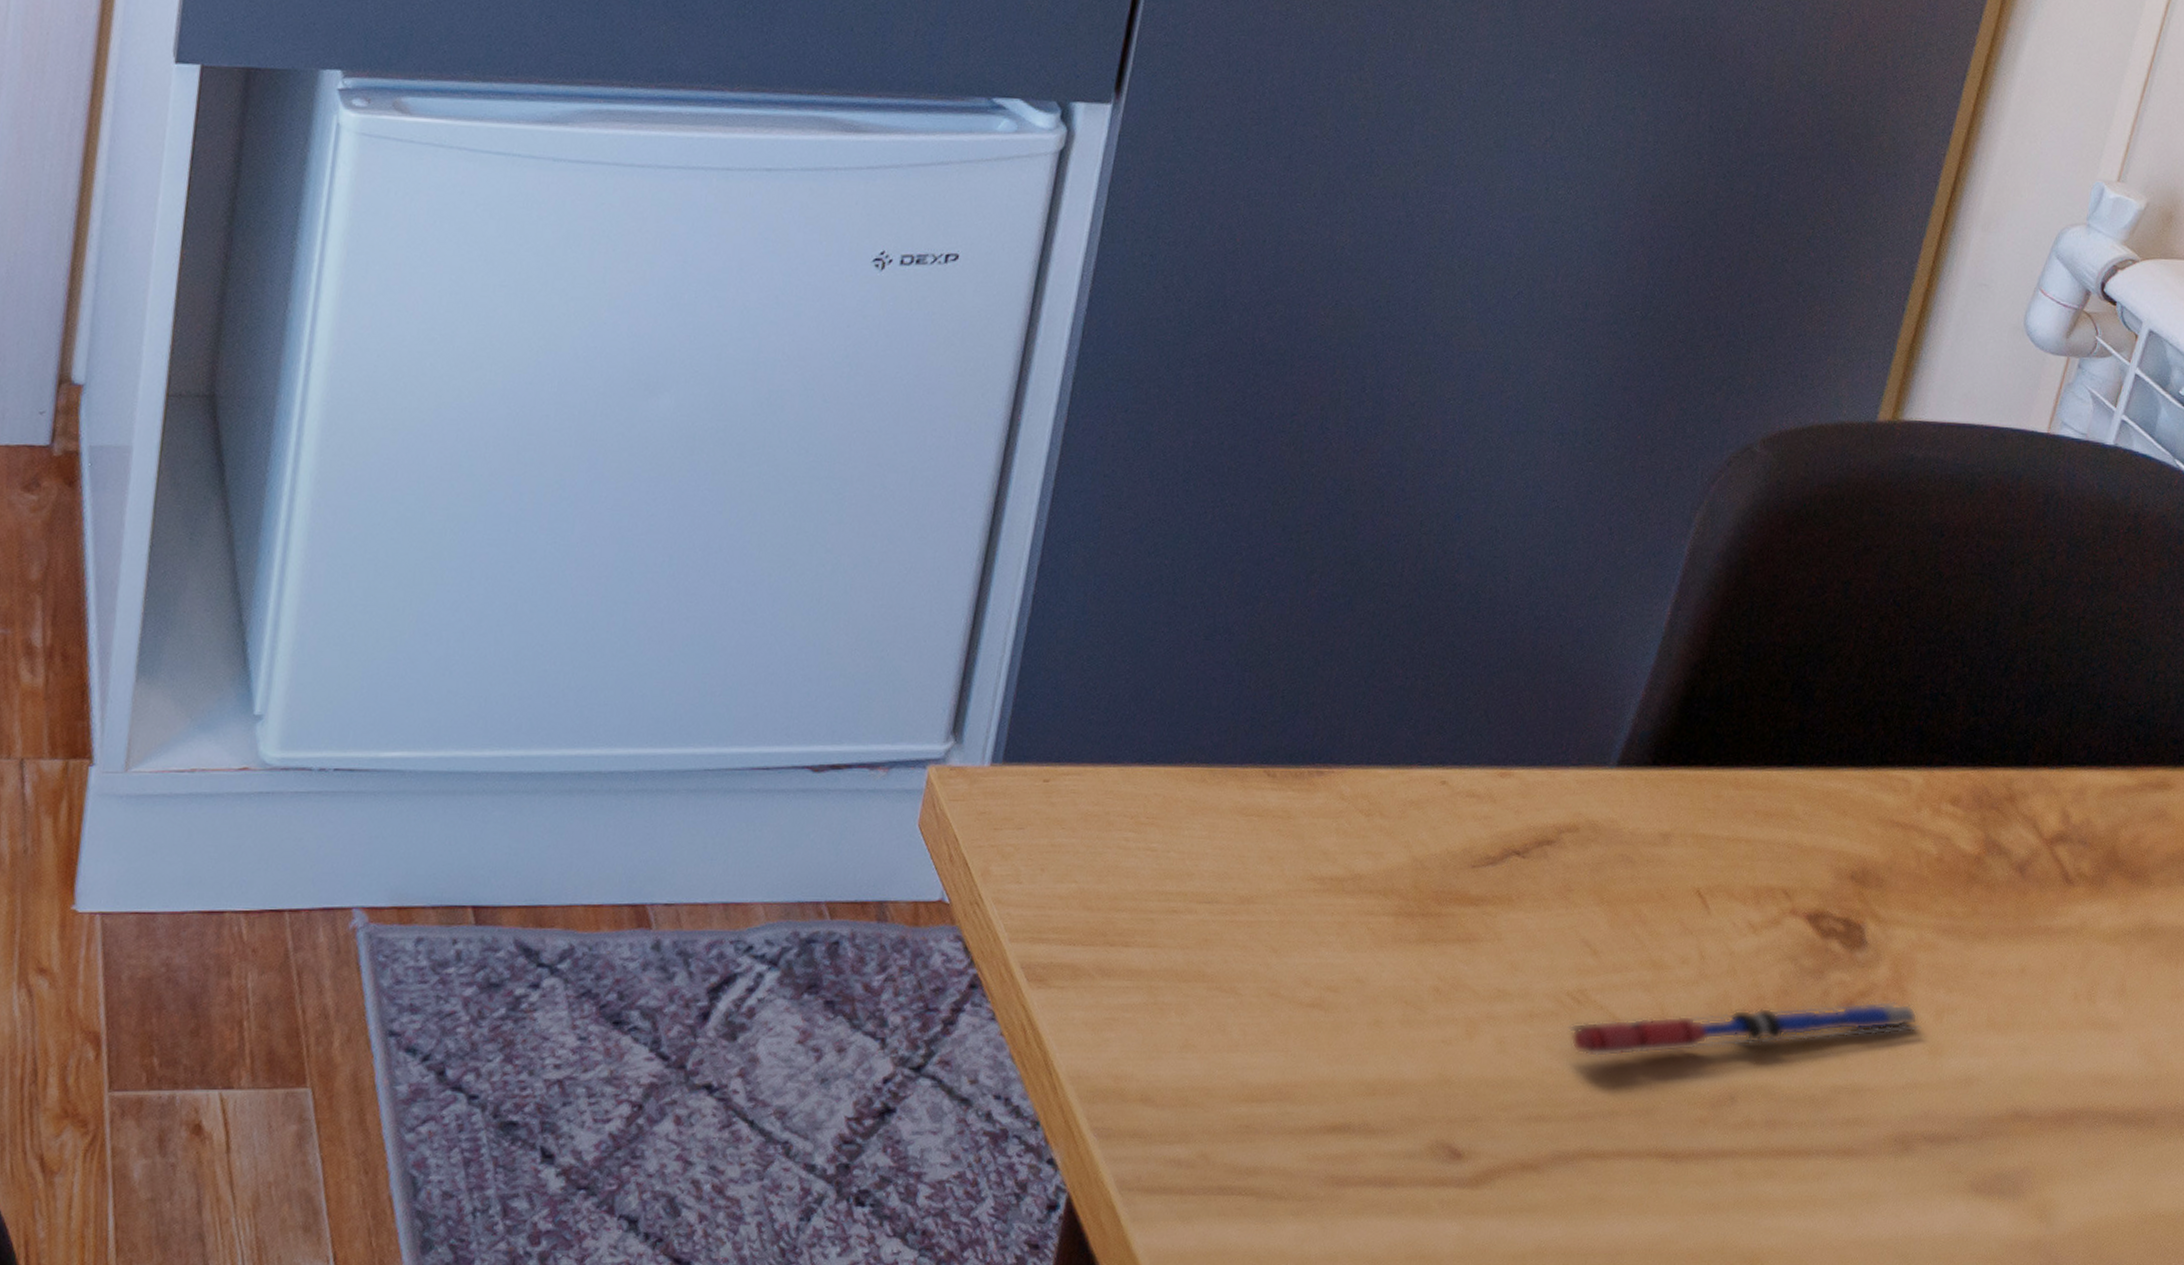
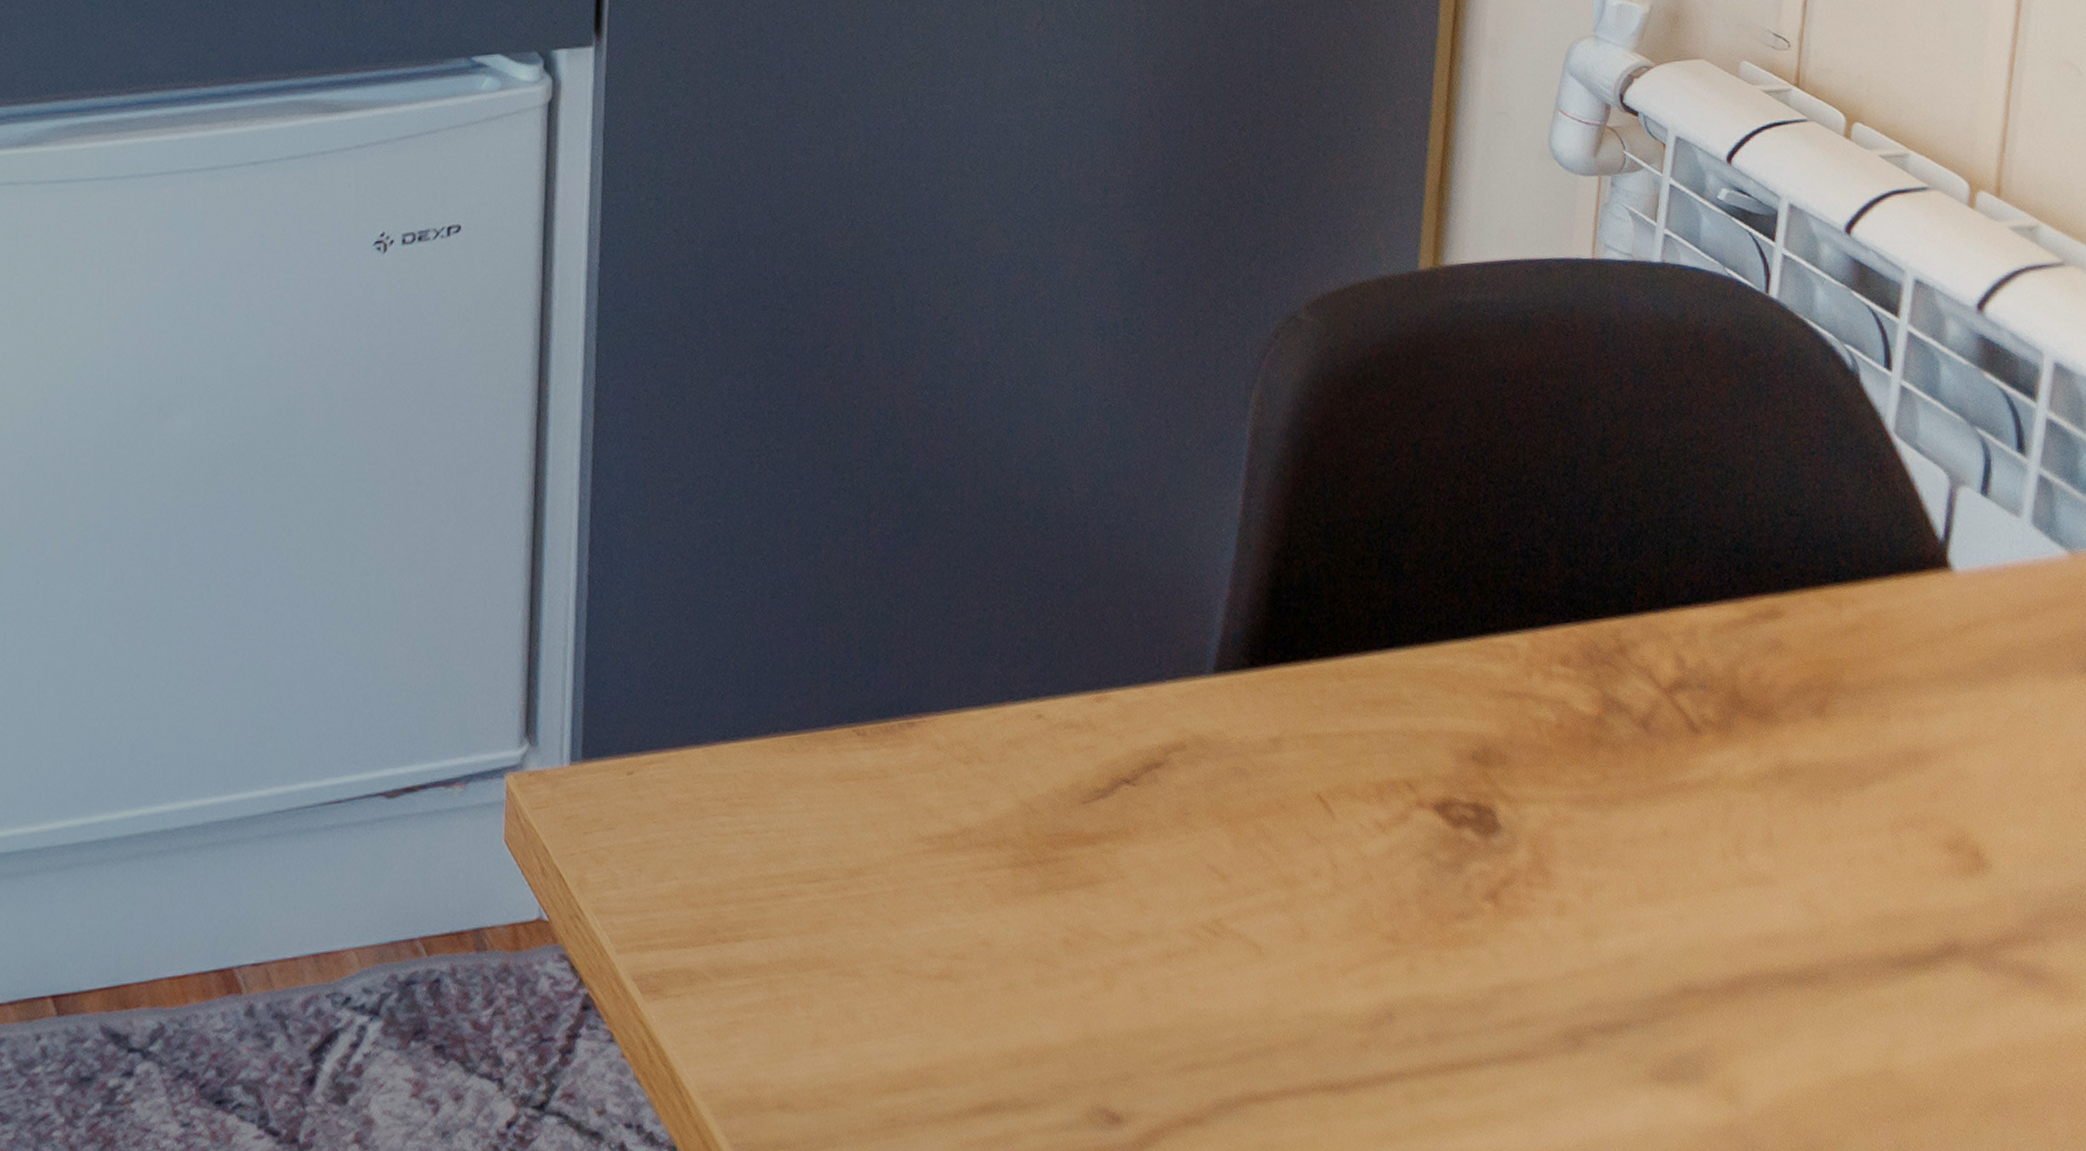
pen: present [1568,1000,1921,1058] -> none [1209,884,1572,992]

